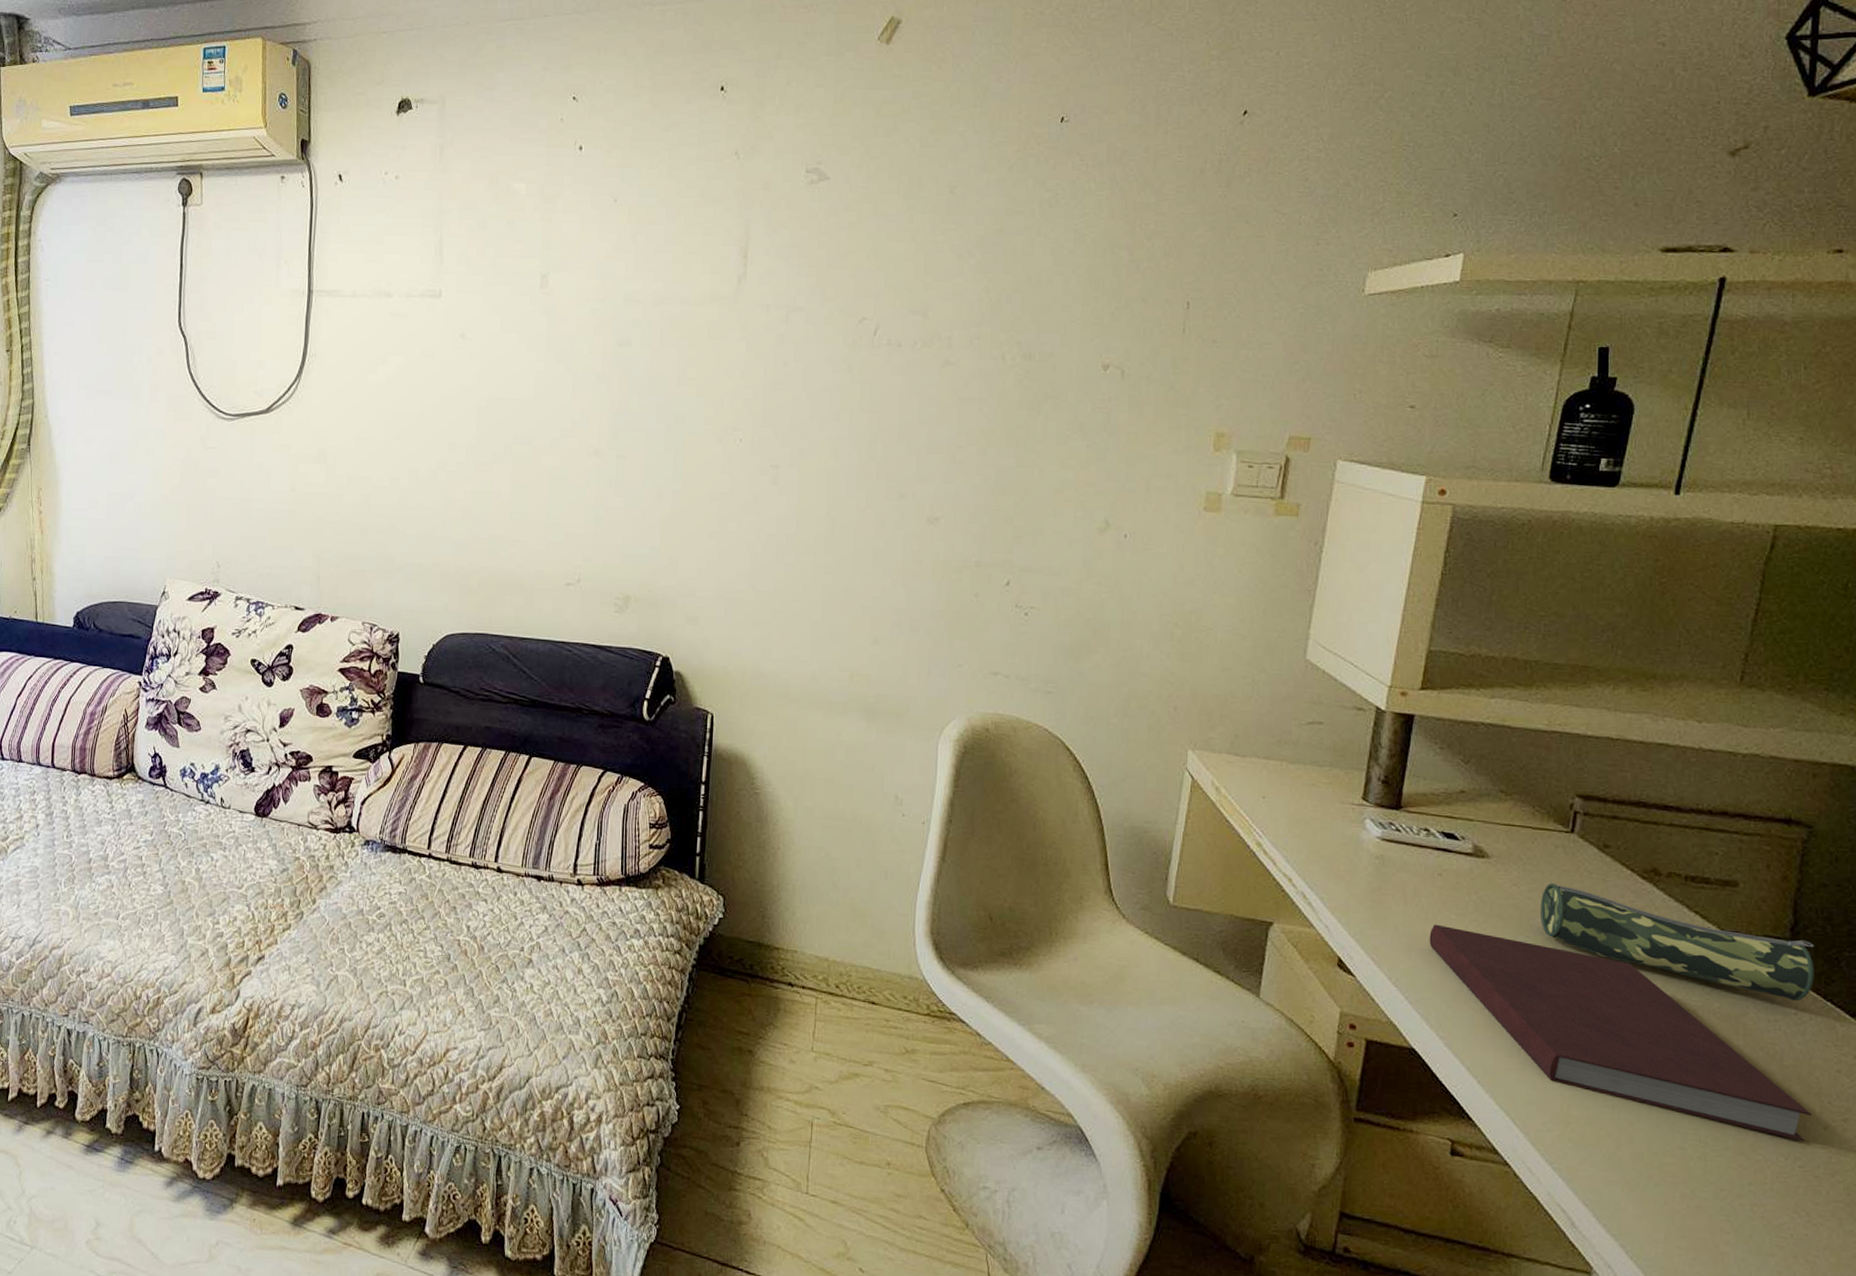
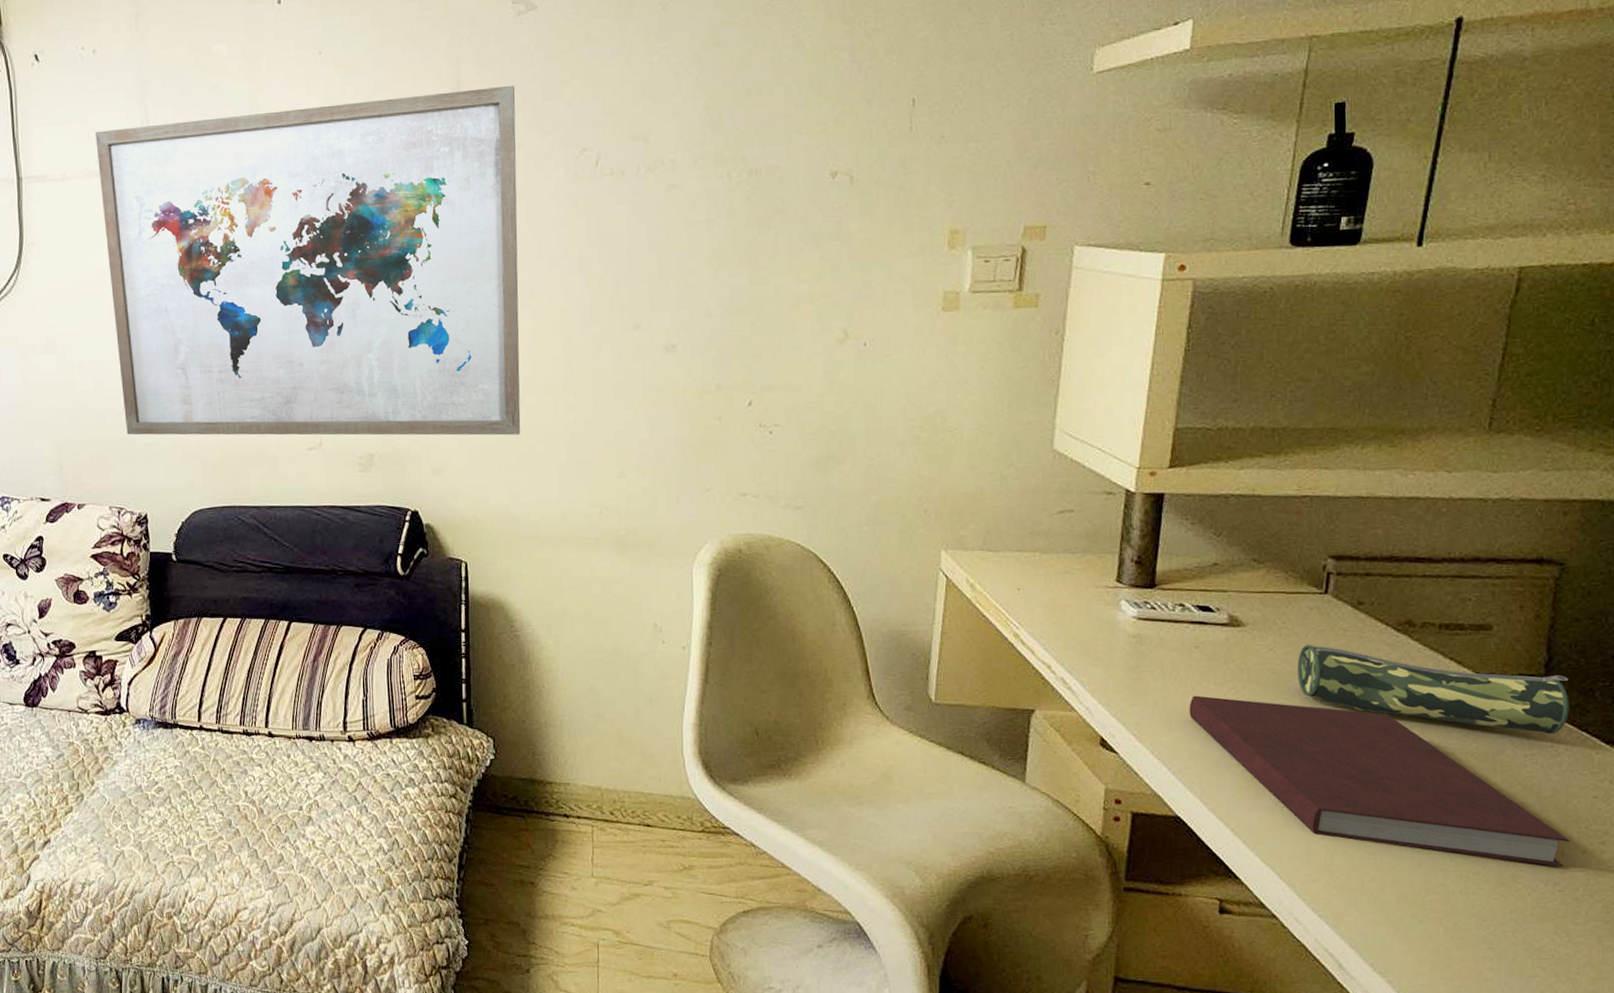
wall art: none [387,249,802,591] -> present [95,85,521,436]

